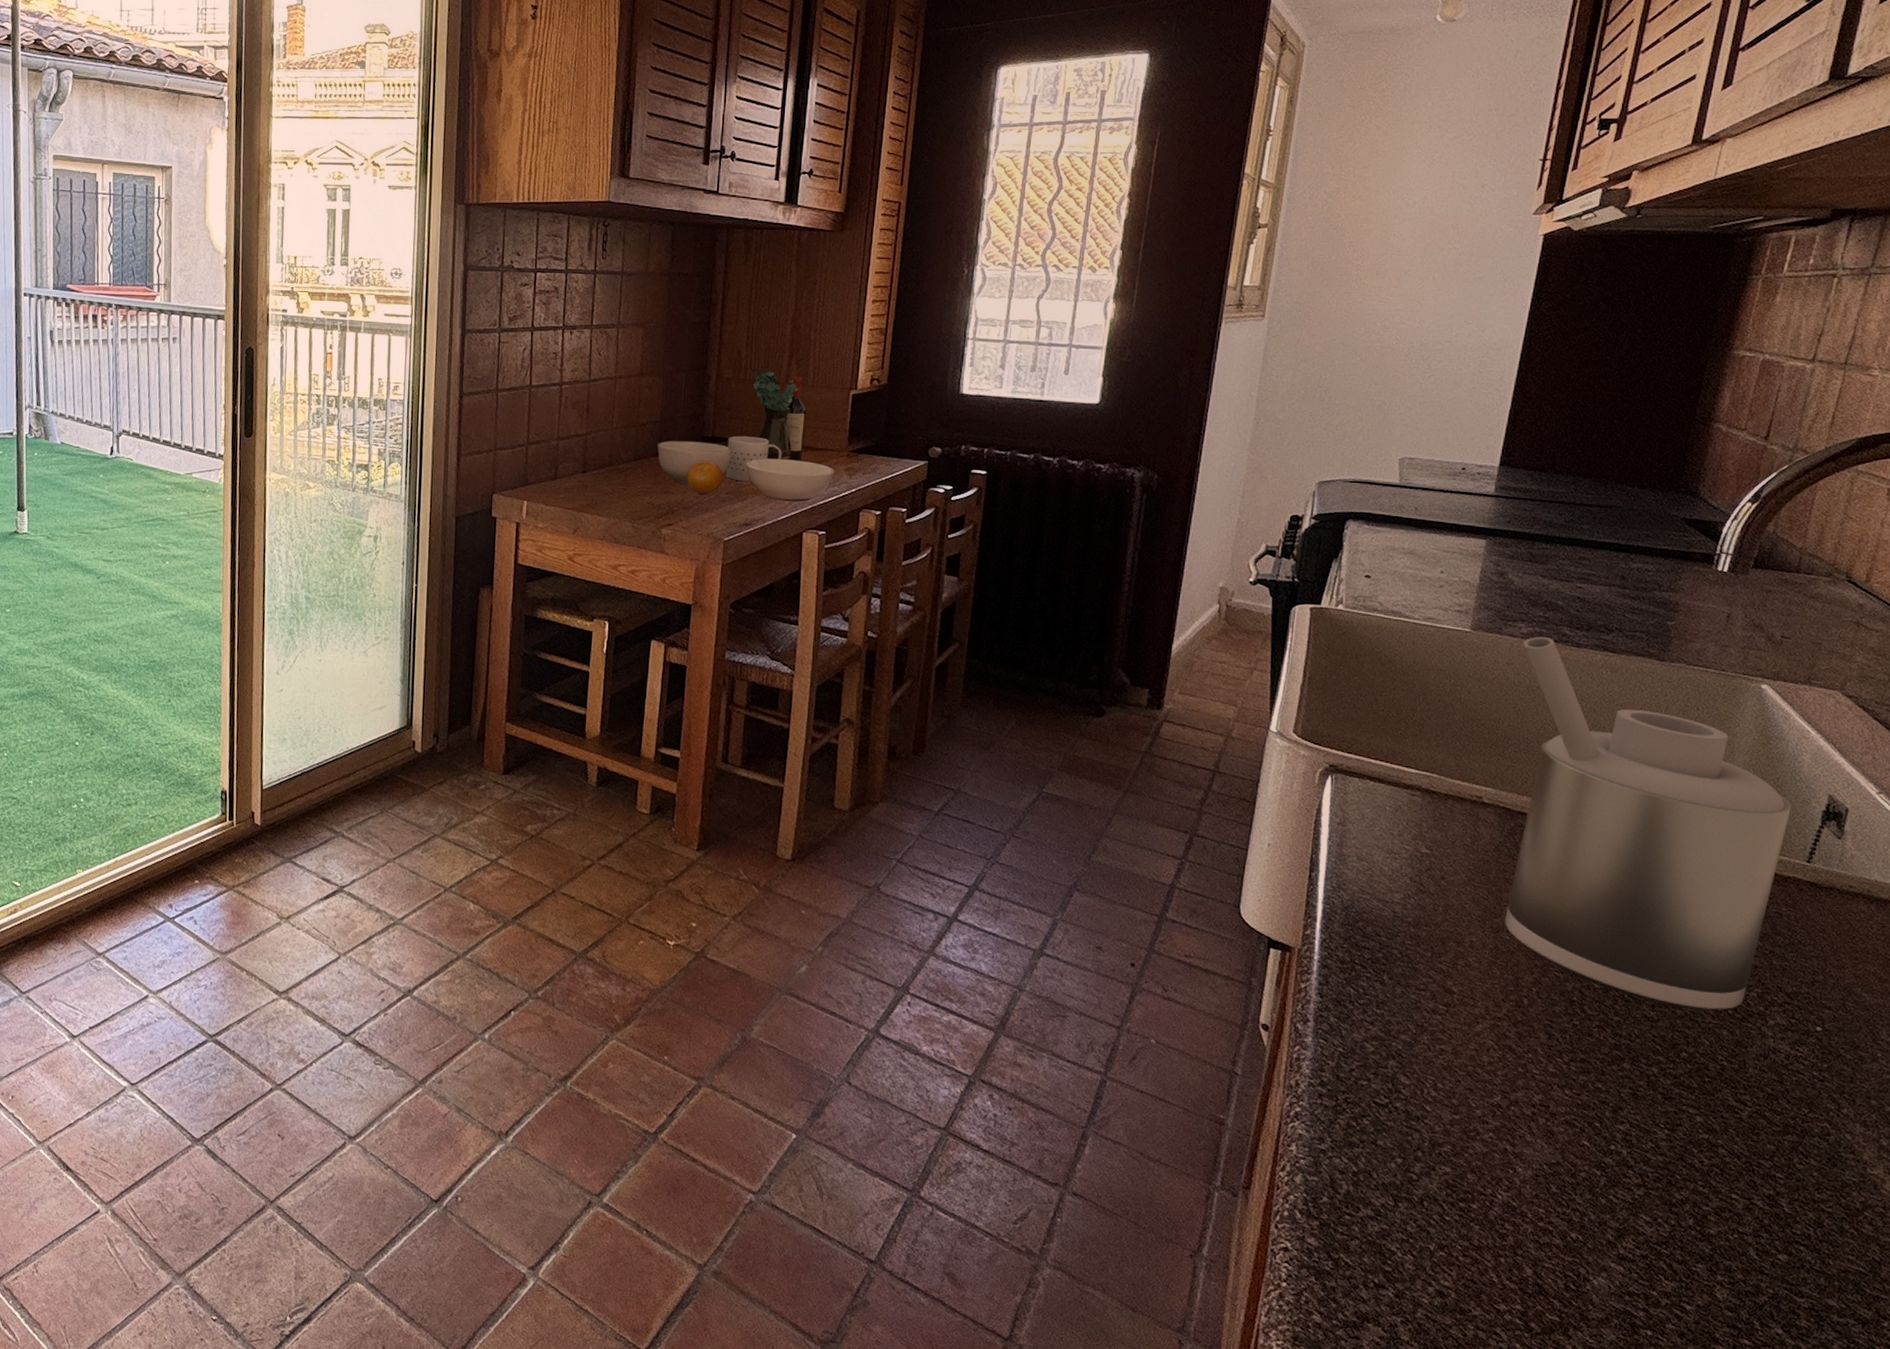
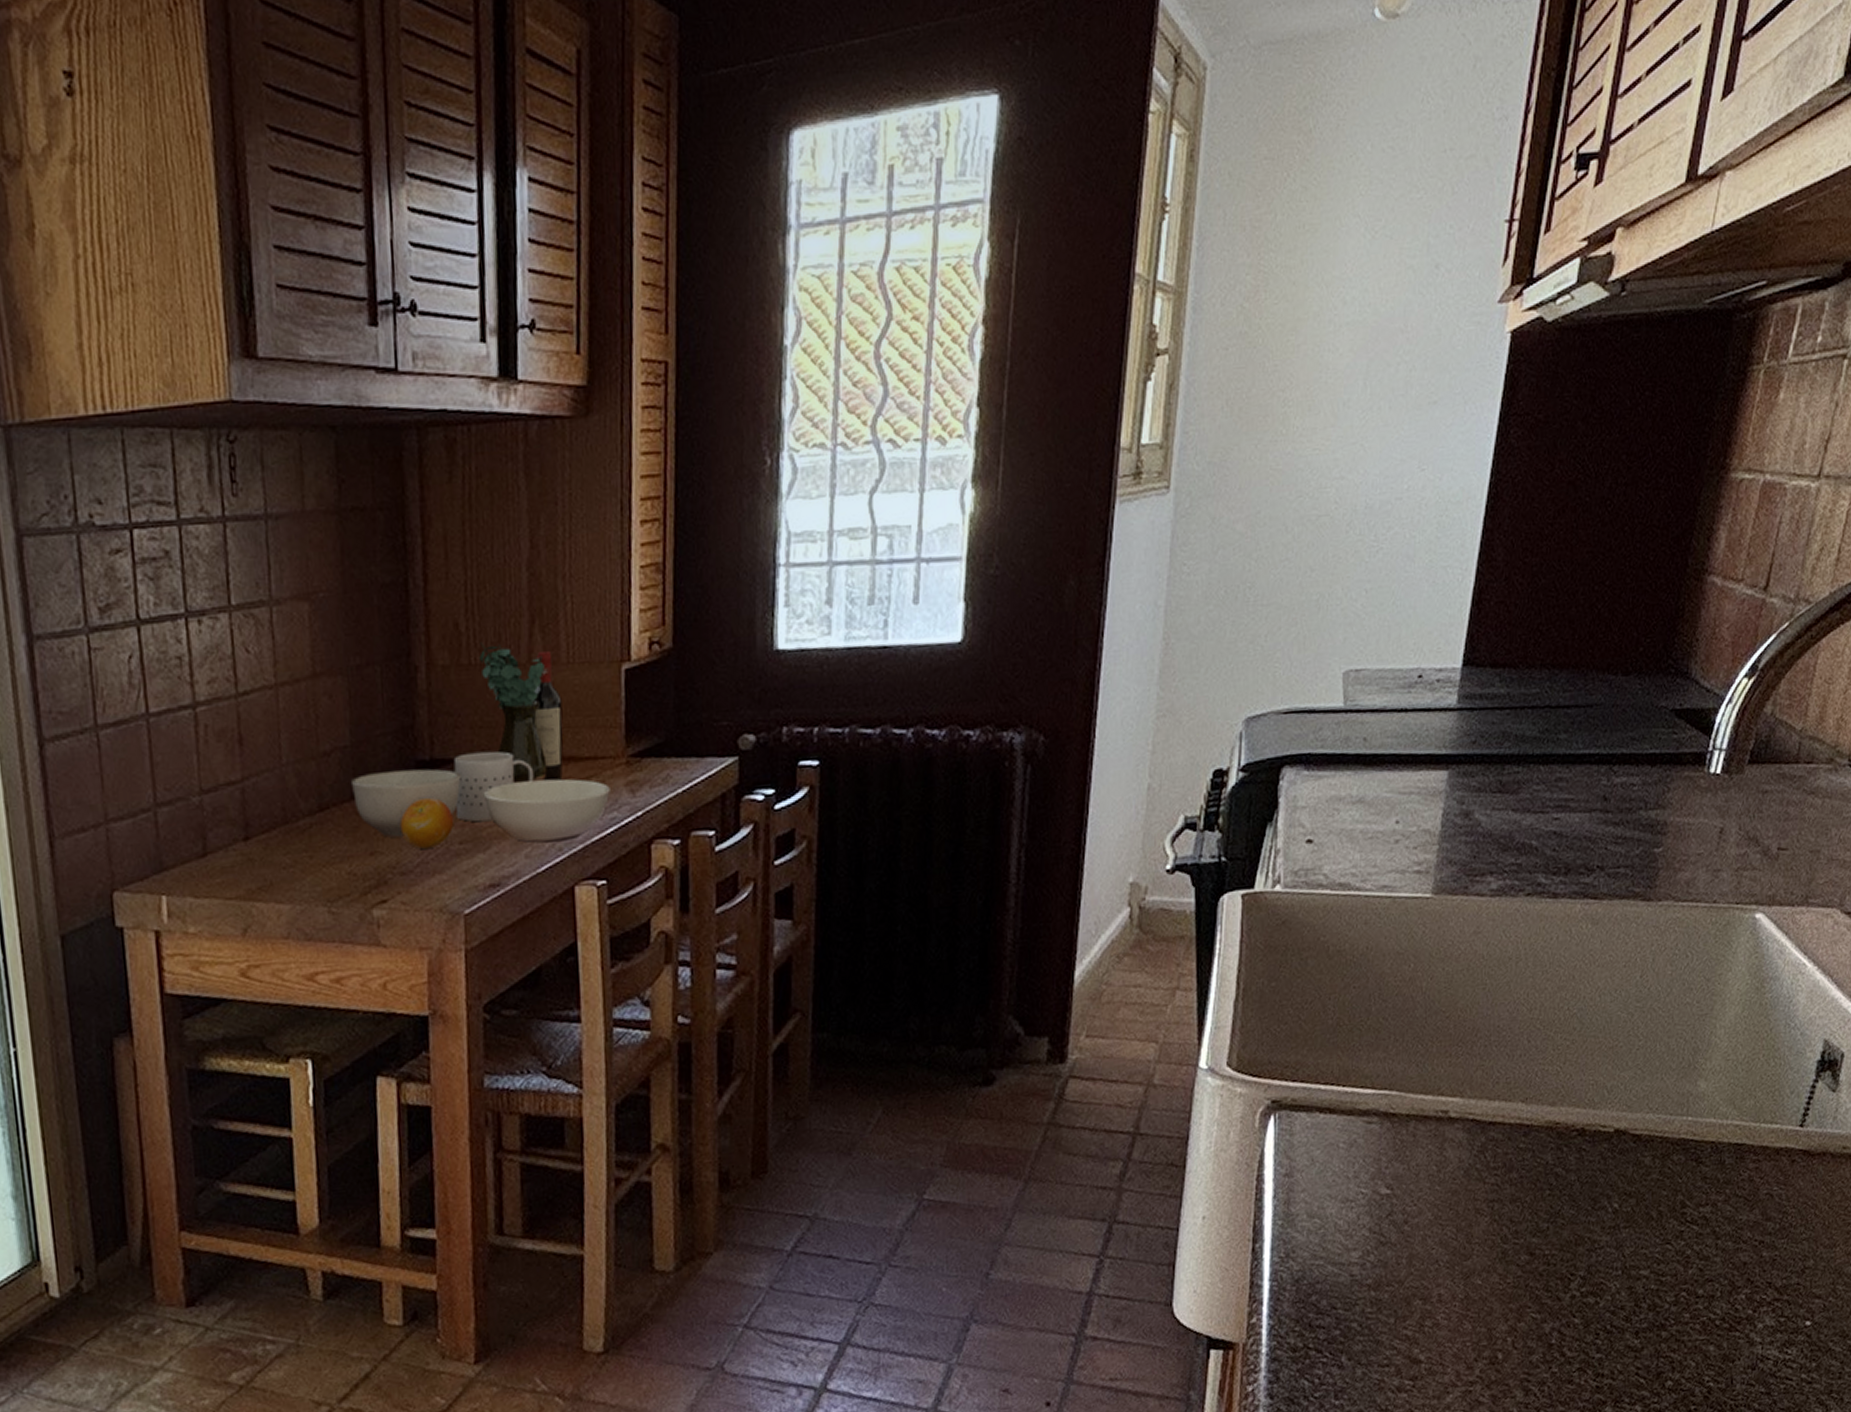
soap dispenser: present [1504,636,1791,1011] -> none [1475,890,1785,1329]

